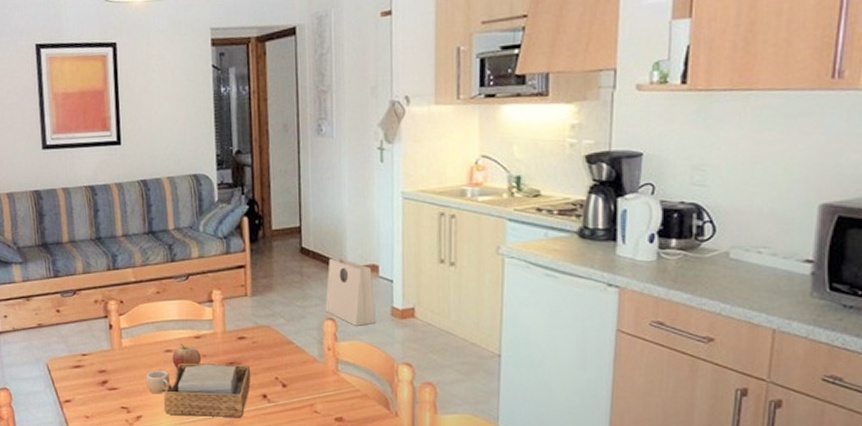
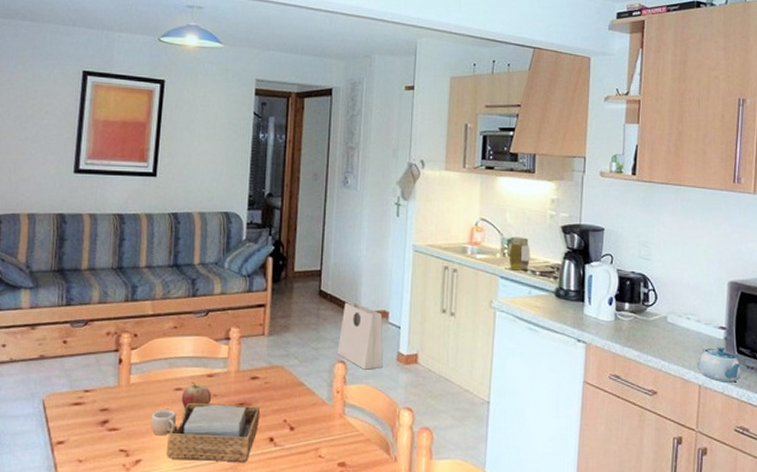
jar: none [515,172,545,213] -> present [506,237,530,272]
teapot: none [770,283,835,327] -> present [697,346,742,384]

